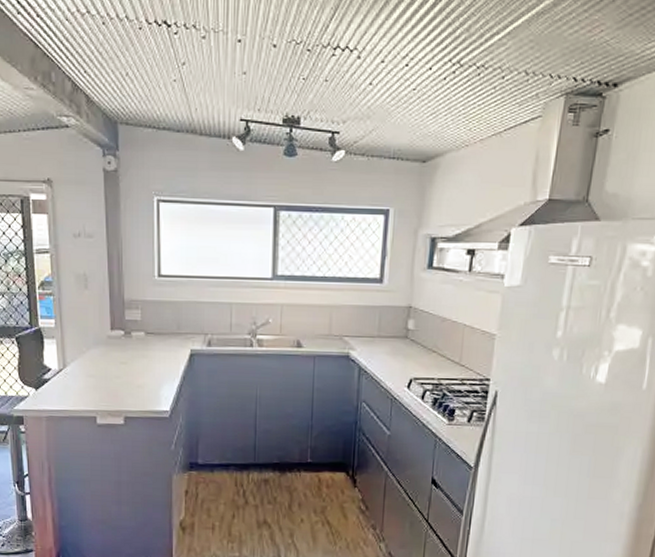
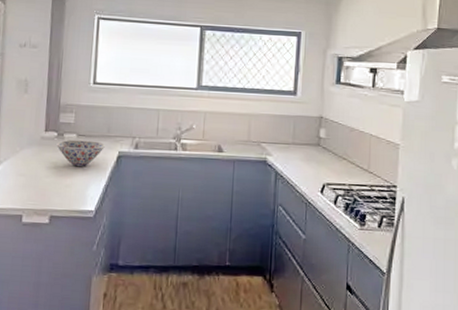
bowl: none [124,338,176,367] -> present [56,139,105,167]

